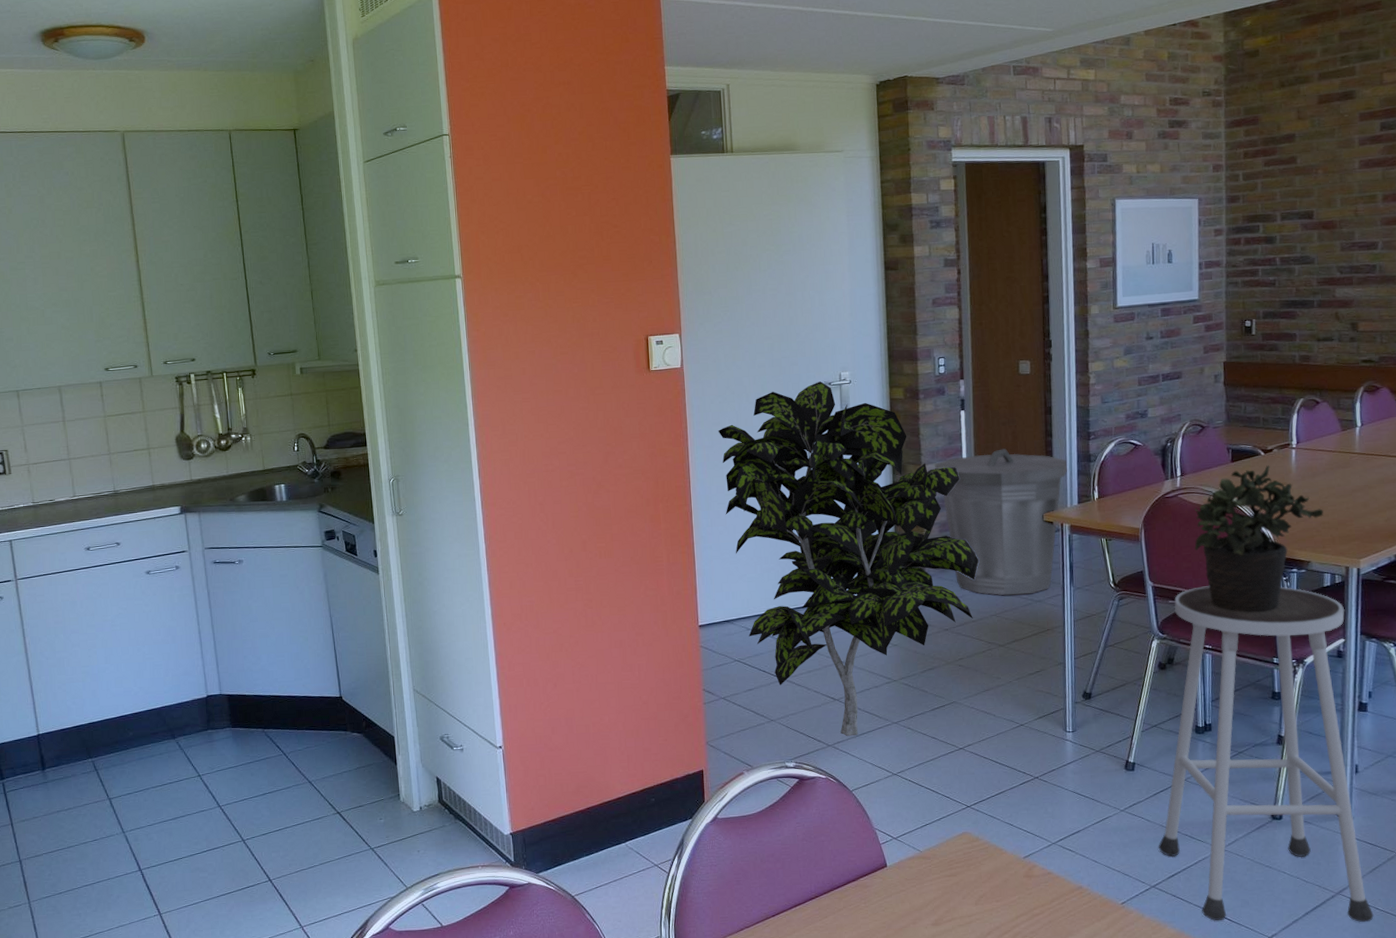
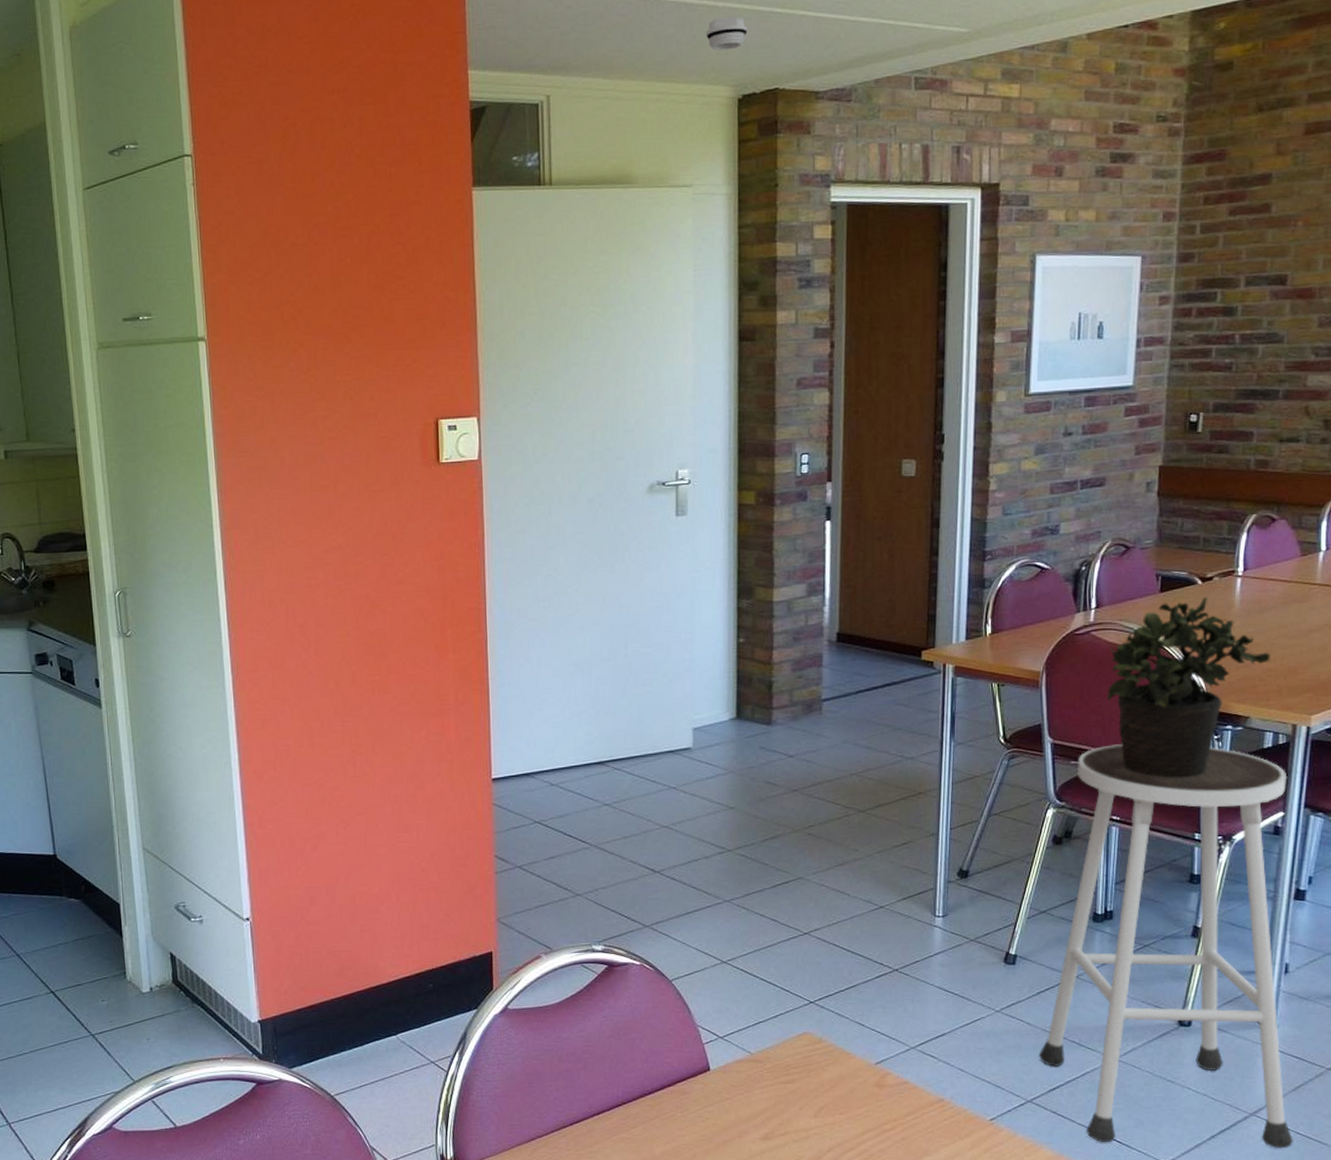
indoor plant: present [718,381,979,736] -> none [522,481,840,915]
smoke detector: none [849,23,882,48] -> present [705,17,748,51]
trash can: present [935,448,1068,596] -> none [790,569,956,751]

